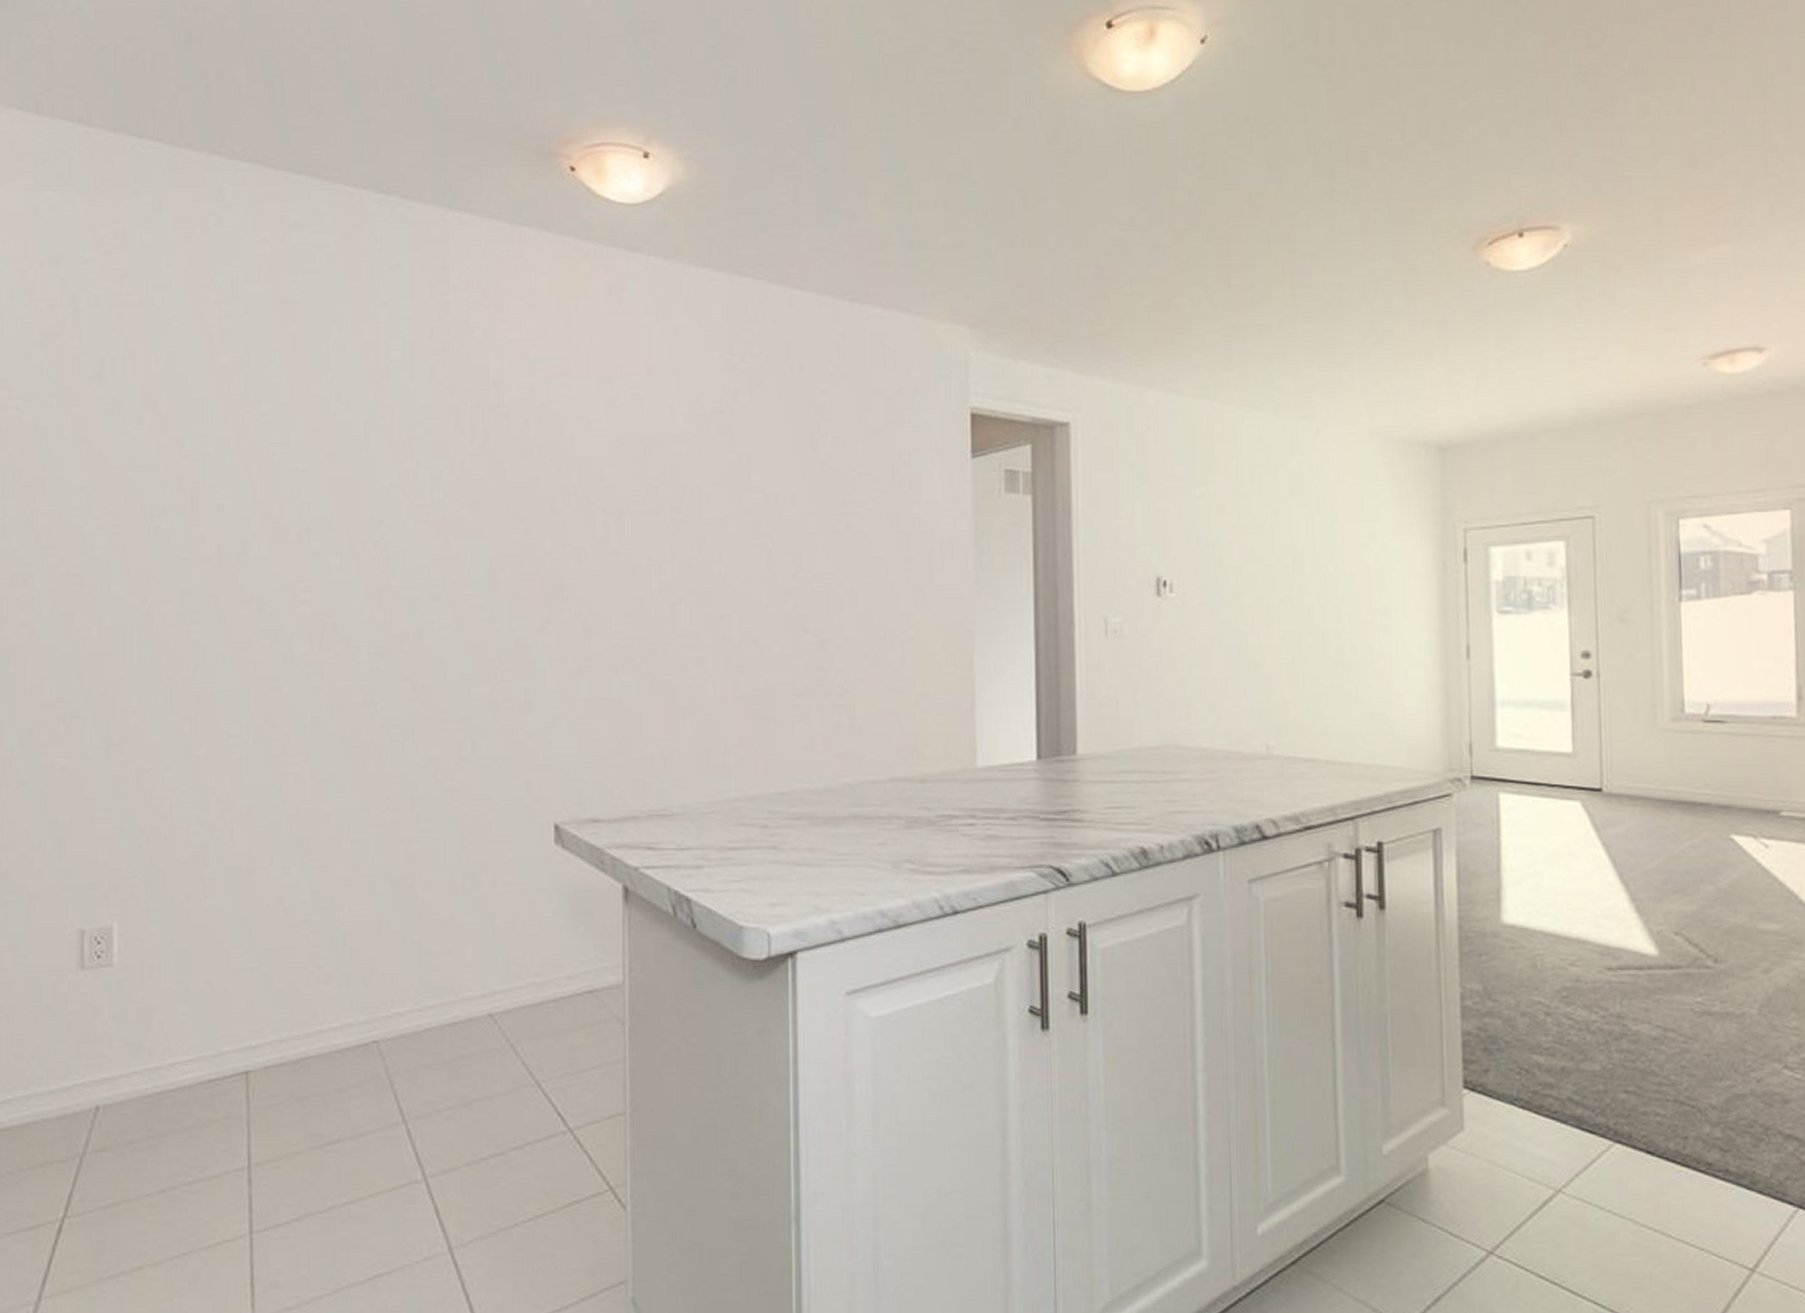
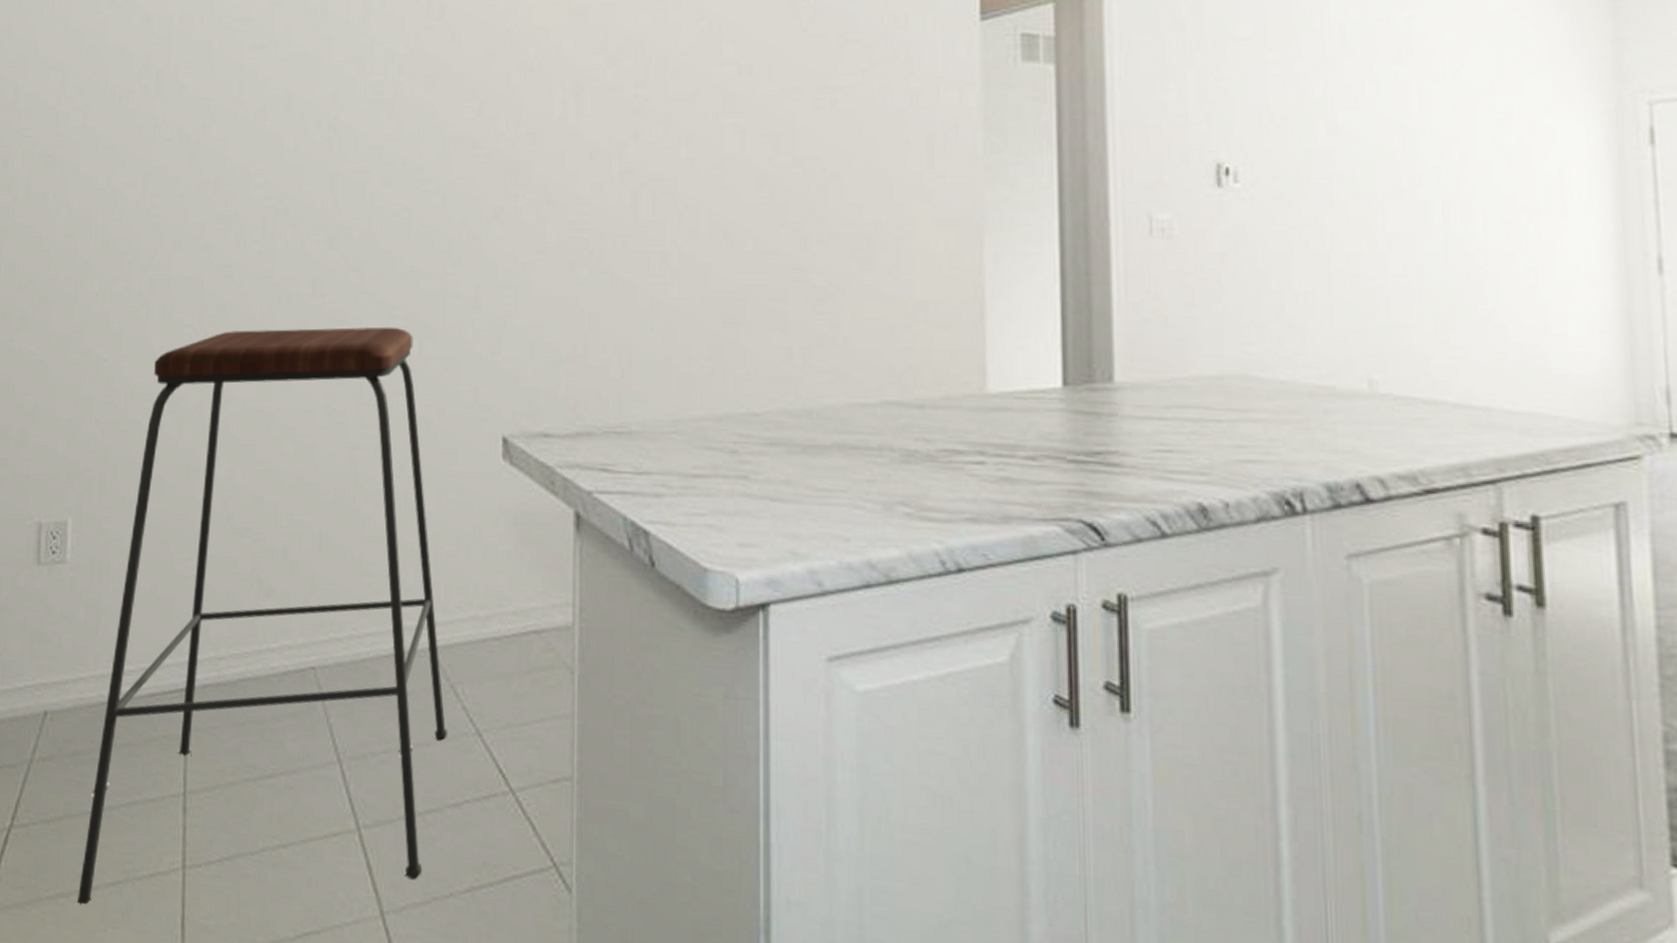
bar stool: none [139,730,509,1281] -> present [76,326,448,906]

